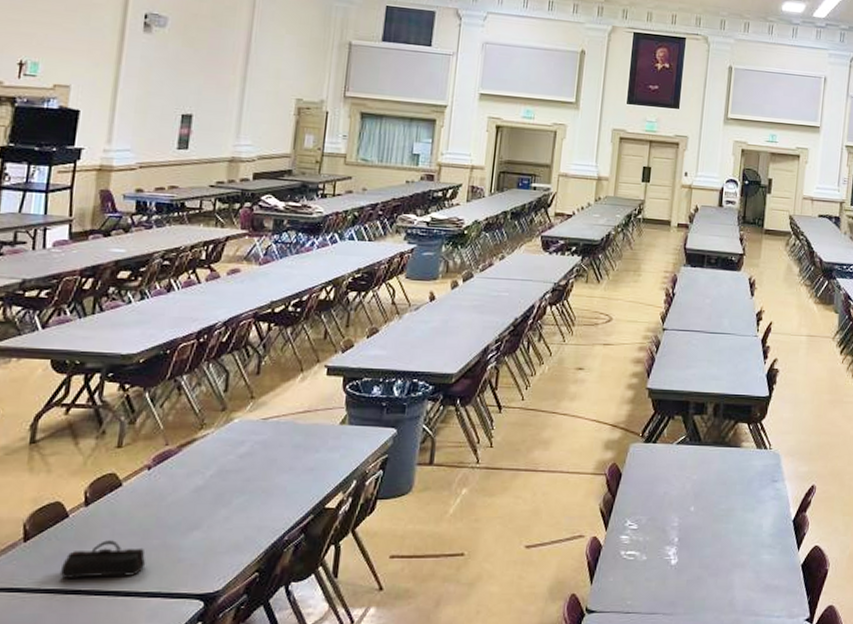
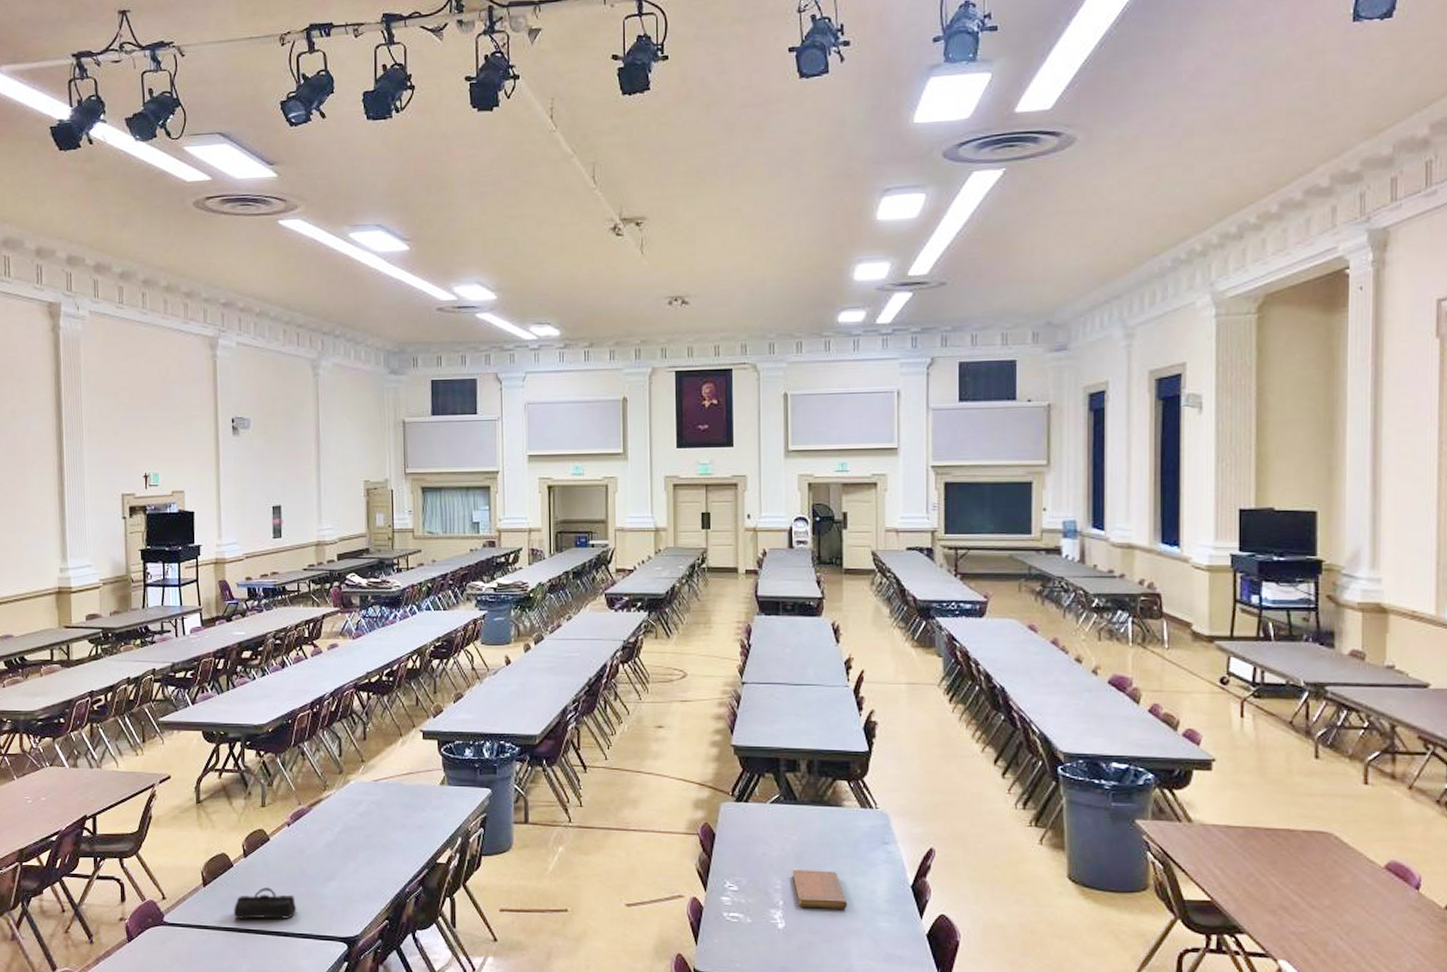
notebook: none [689,507,737,544] -> present [792,869,848,909]

